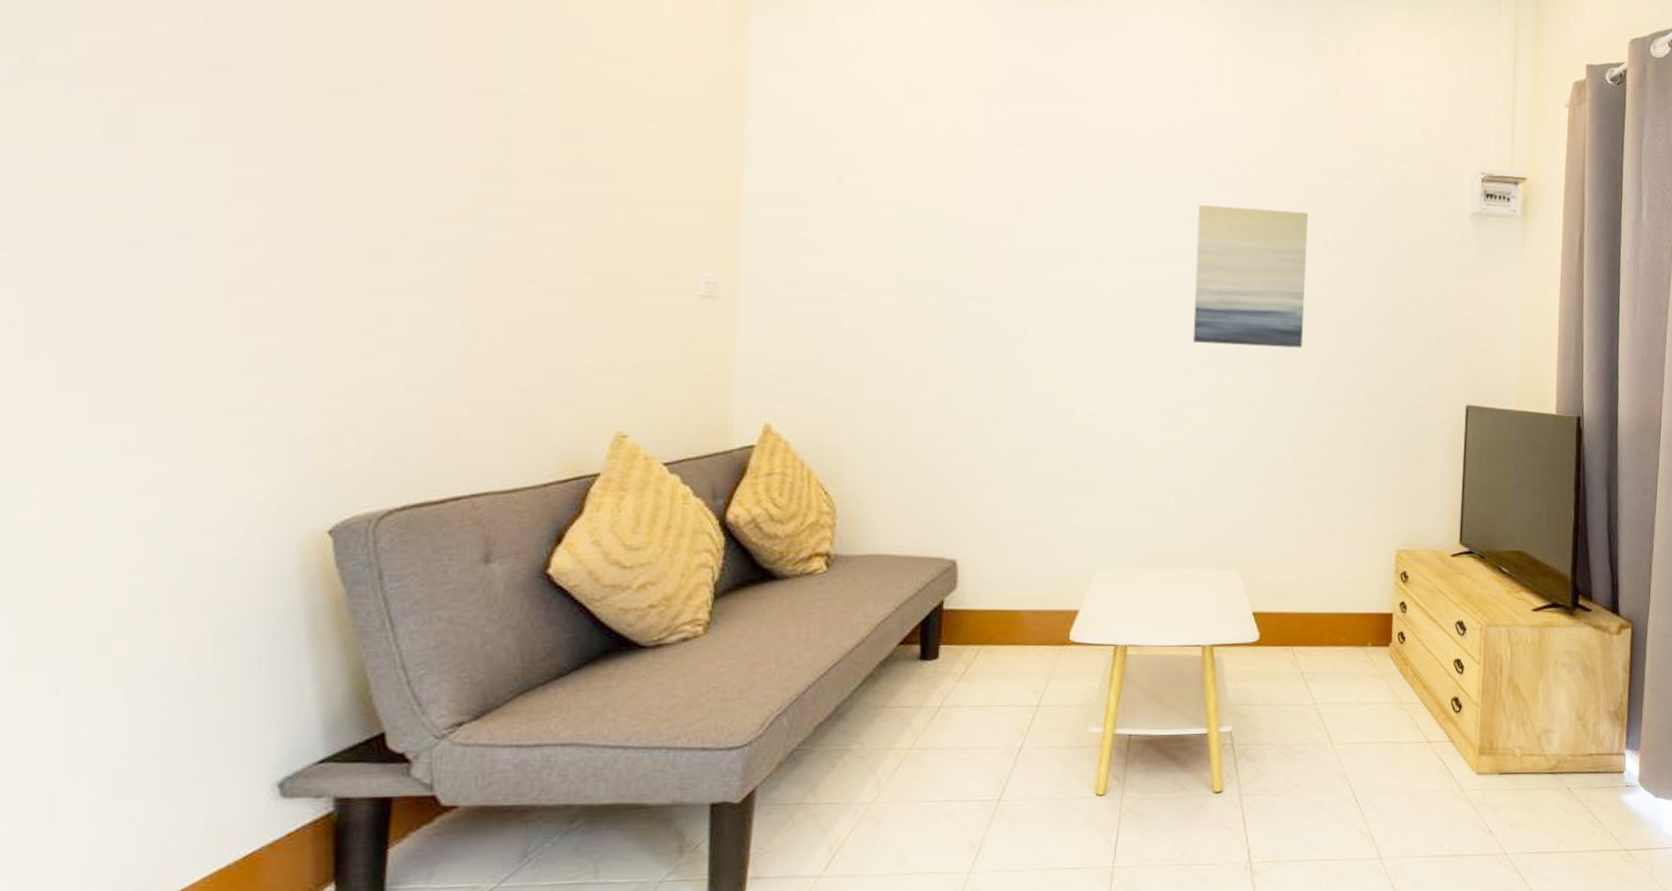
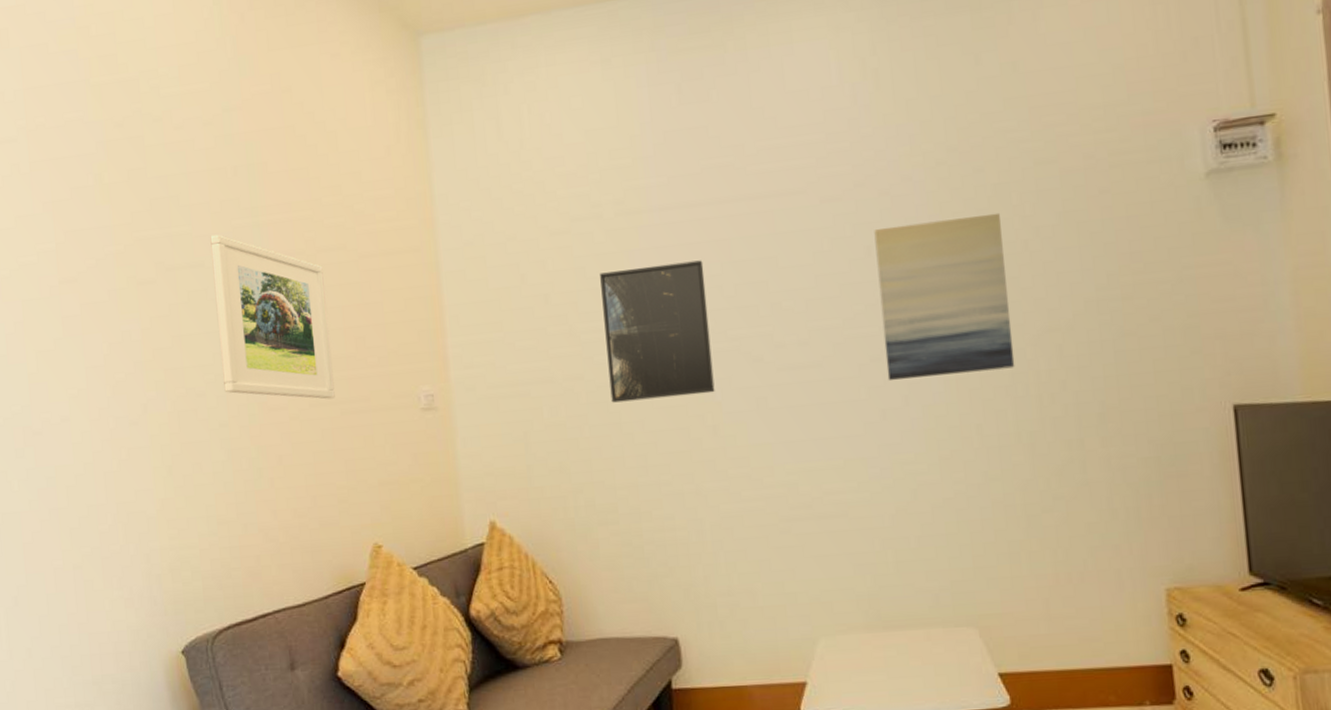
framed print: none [439,55,596,268] -> present [210,234,335,400]
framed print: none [919,192,1034,328] -> present [600,260,715,403]

